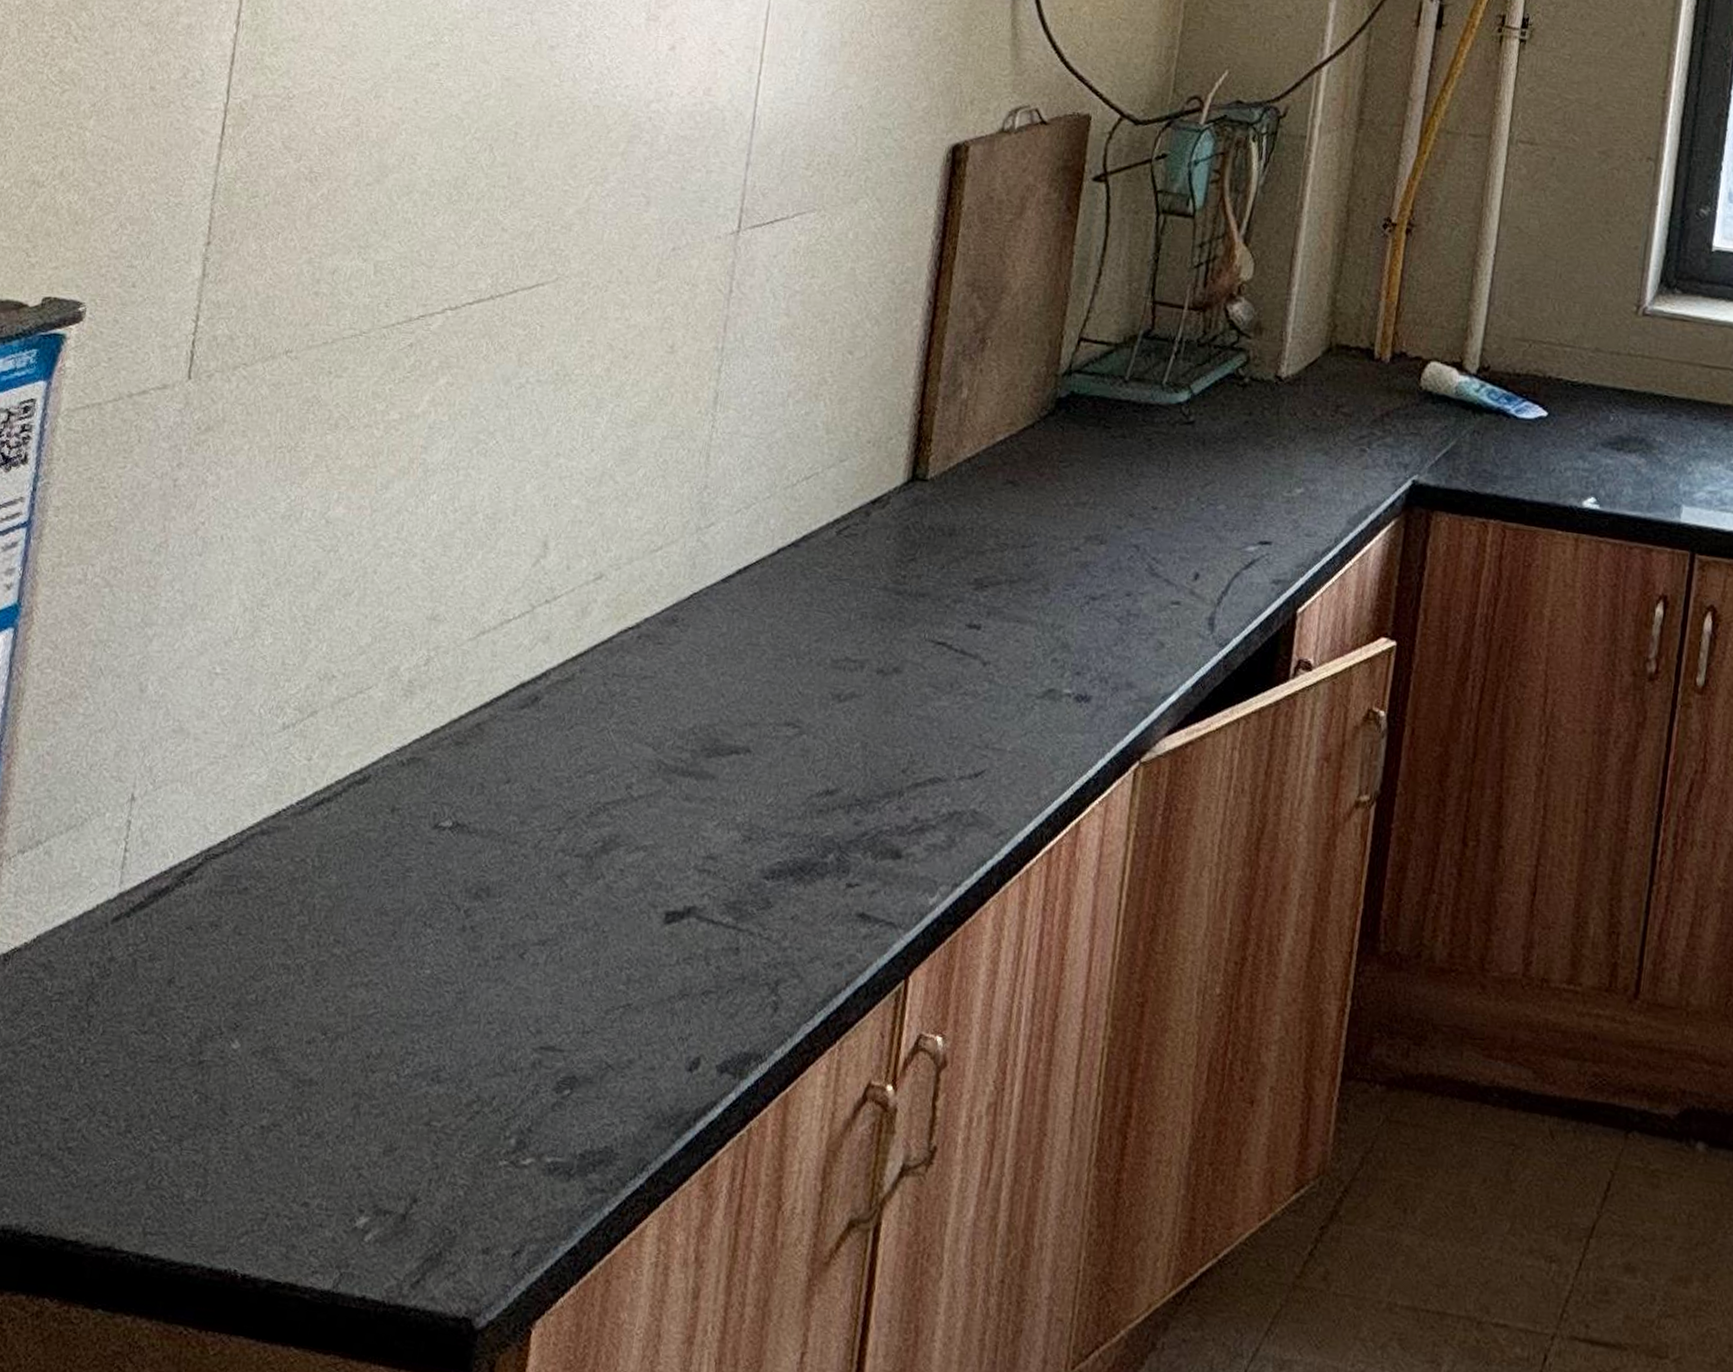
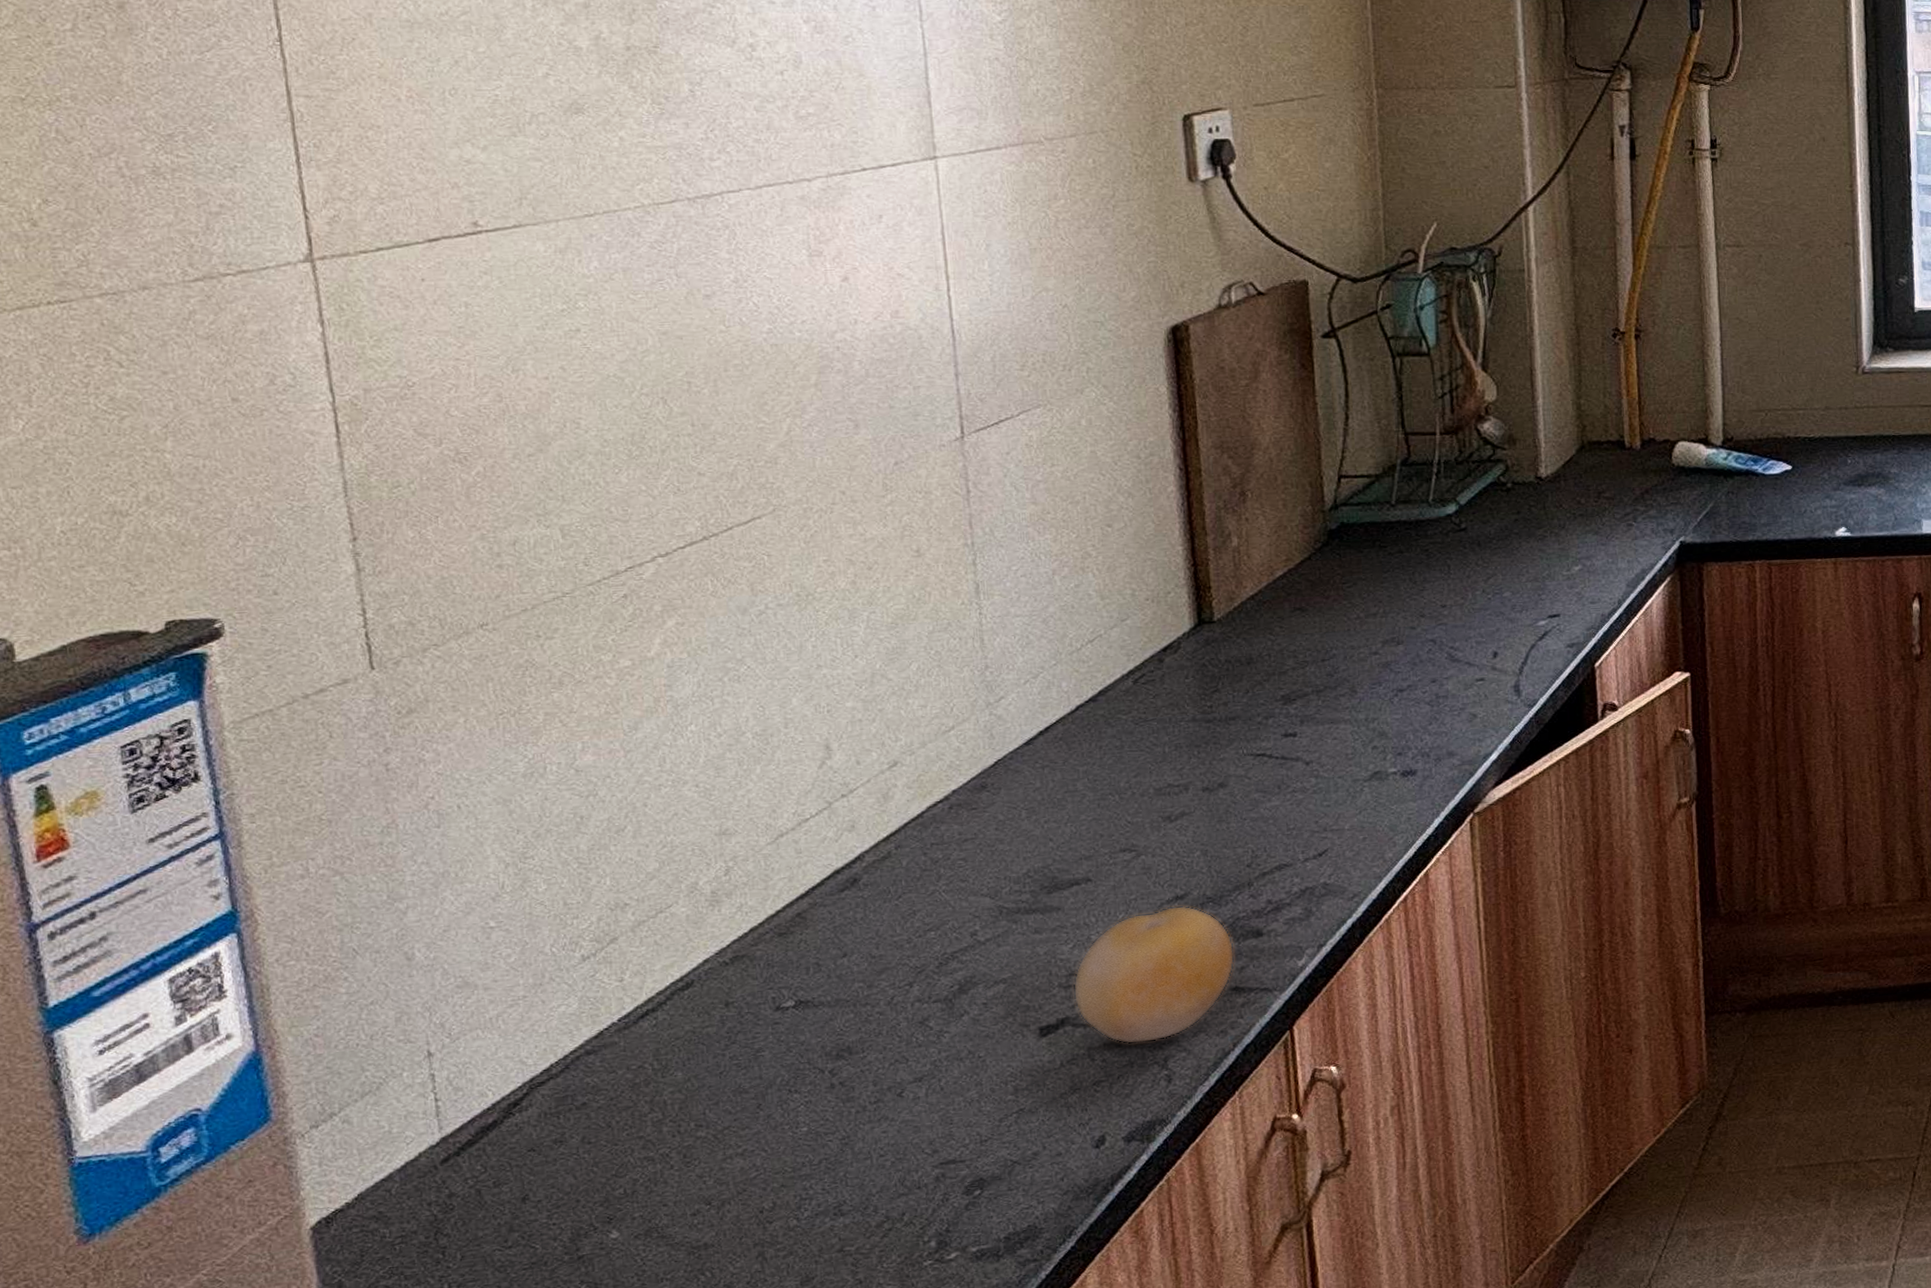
fruit: none [704,800,871,959] -> present [1072,905,1235,1045]

